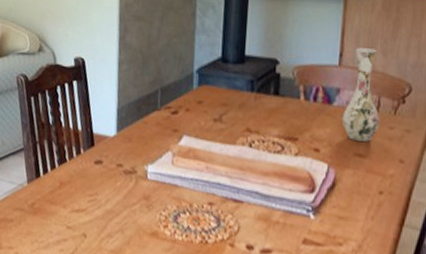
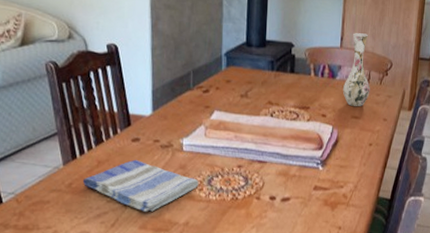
dish towel: none [44,184,164,245] -> present [82,159,199,212]

